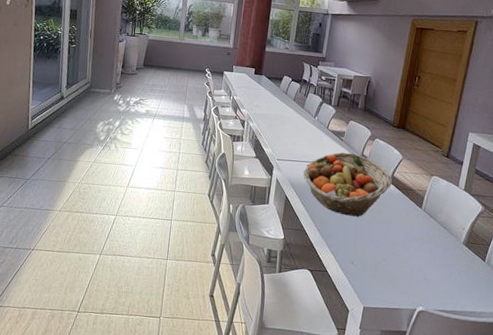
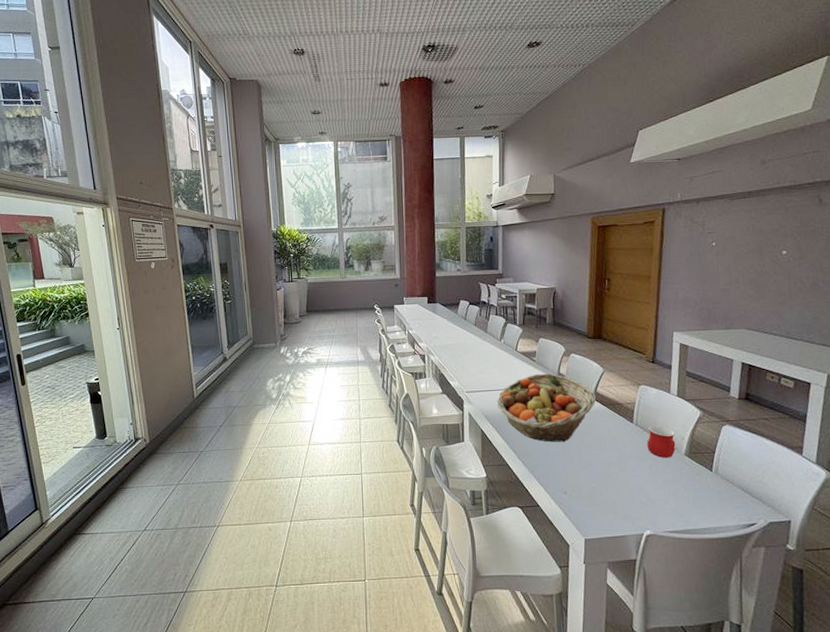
mug: none [431,213,457,245] -> present [647,425,676,459]

